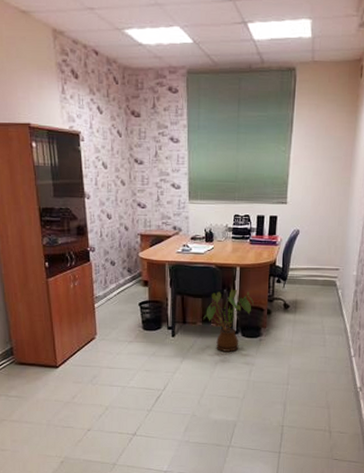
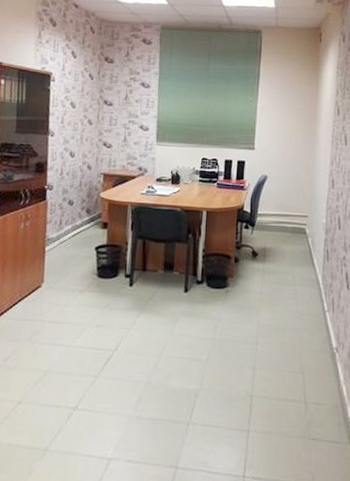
house plant: present [203,289,254,352] -> none [165,234,220,305]

